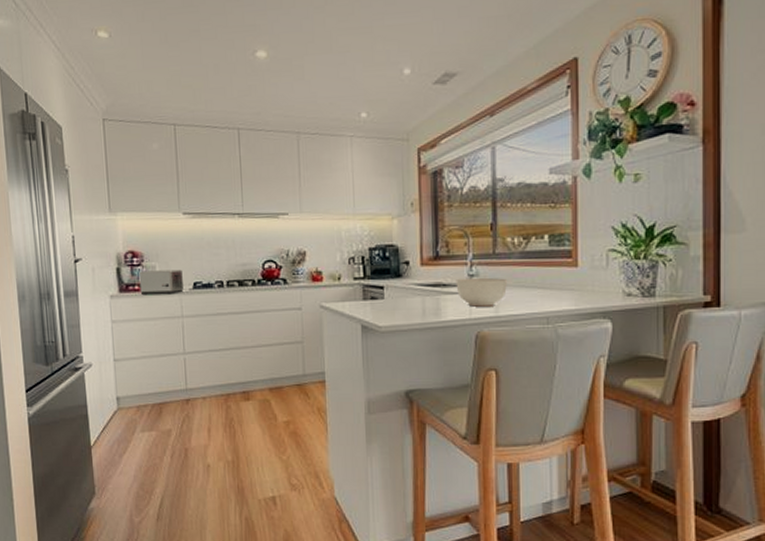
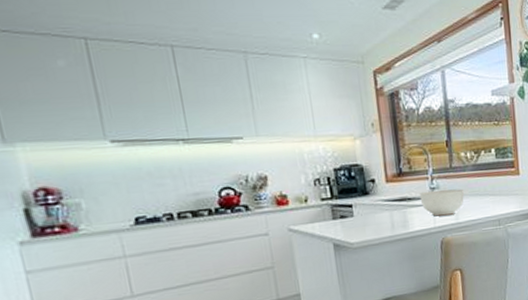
toaster: present [139,269,183,296] -> none [57,204,123,238]

